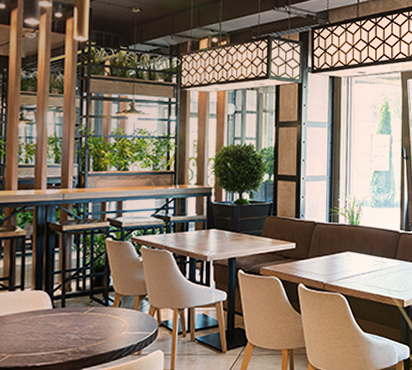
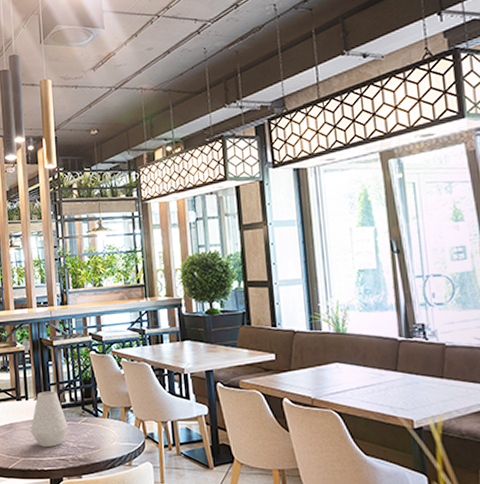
vase: none [23,280,72,341] -> present [30,391,69,447]

